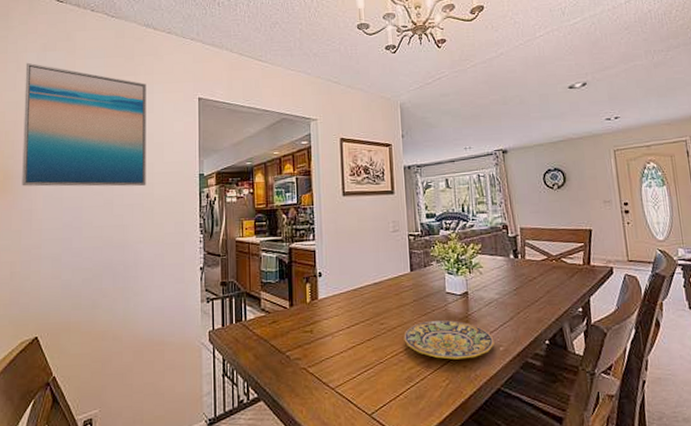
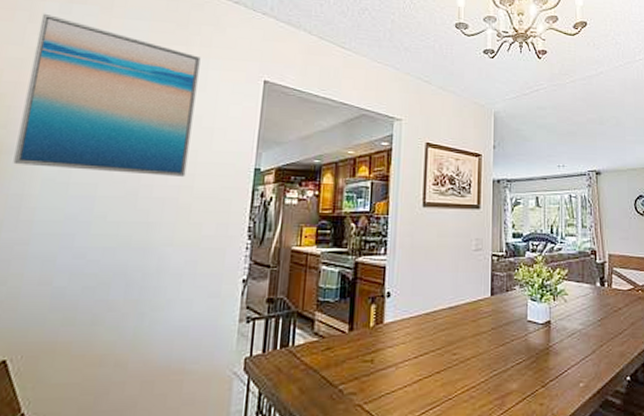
plate: present [403,319,495,360] -> none [477,351,574,396]

